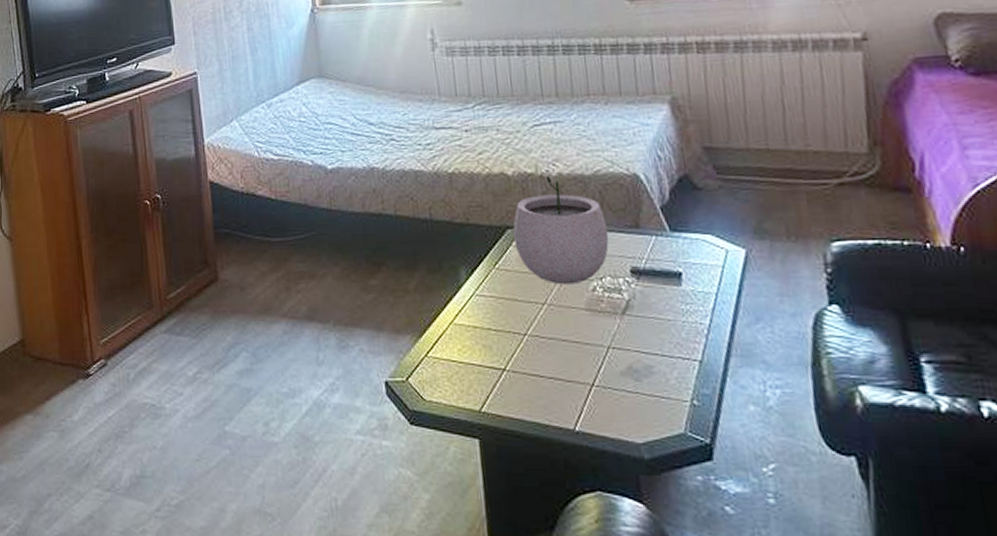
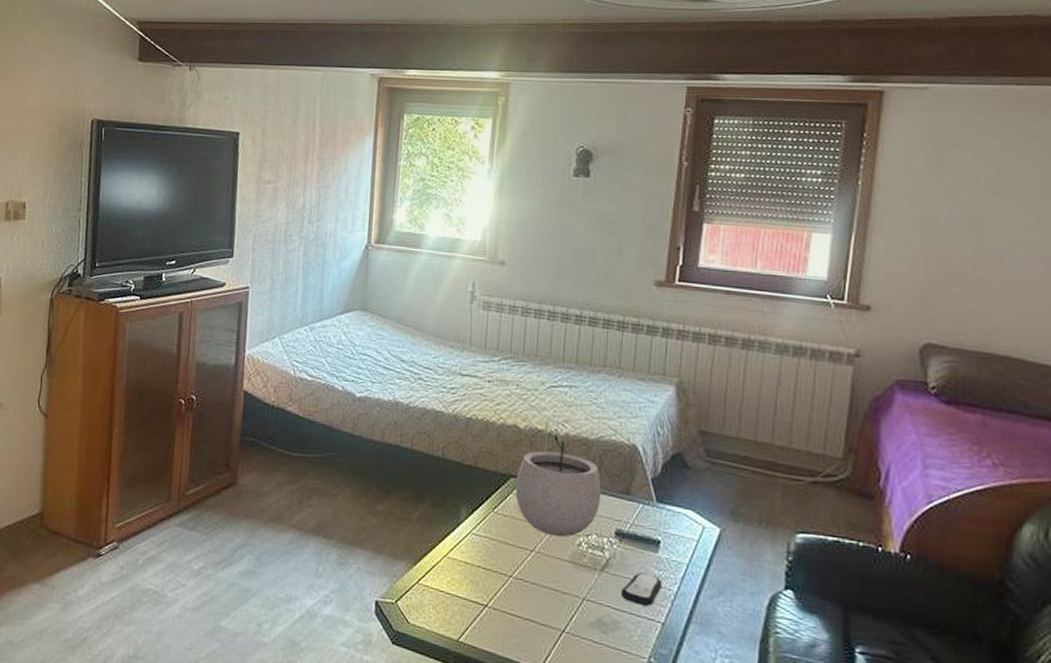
remote control: none [647,310,693,345] -> present [620,572,662,606]

